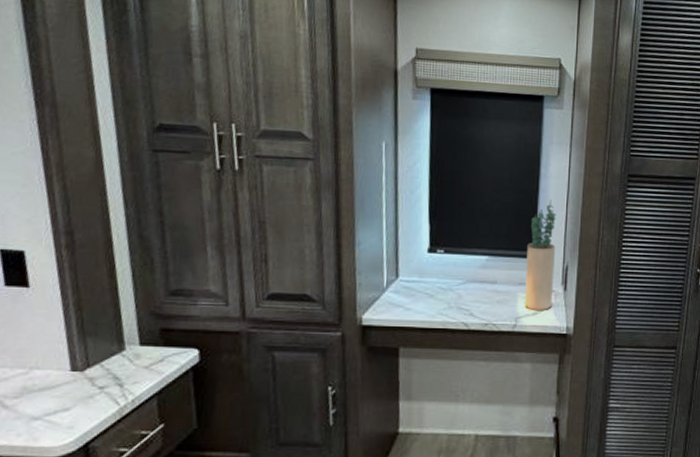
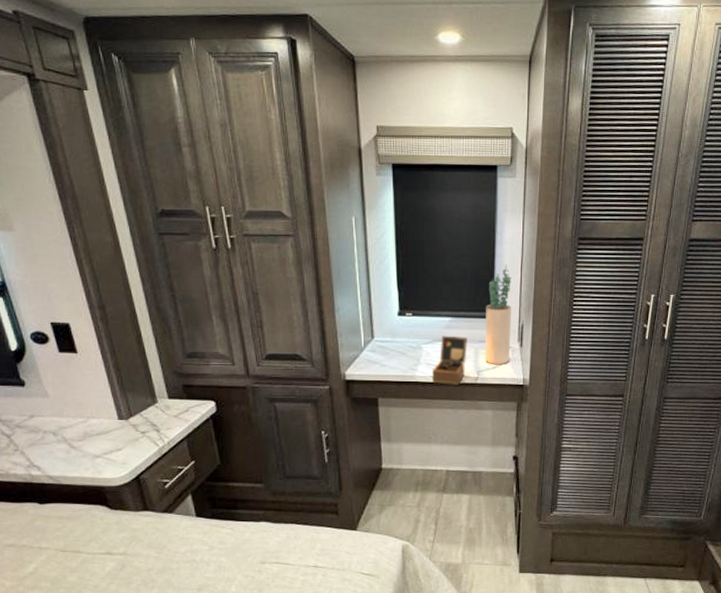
wooden box: none [464,276,505,334] -> present [433,335,467,386]

